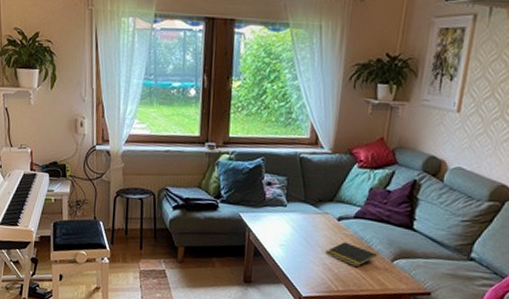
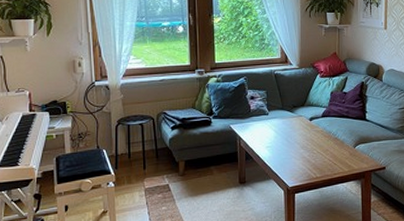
notepad: present [326,242,377,268] -> none [304,137,343,156]

